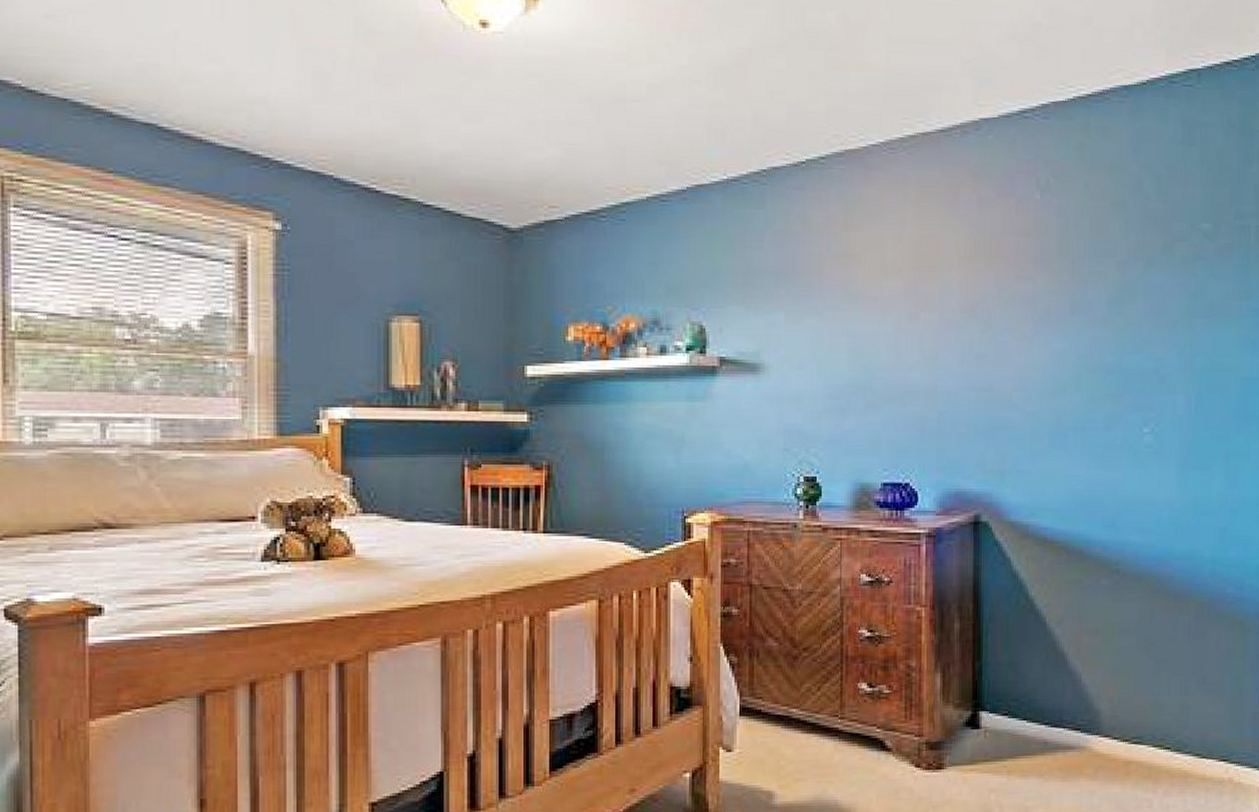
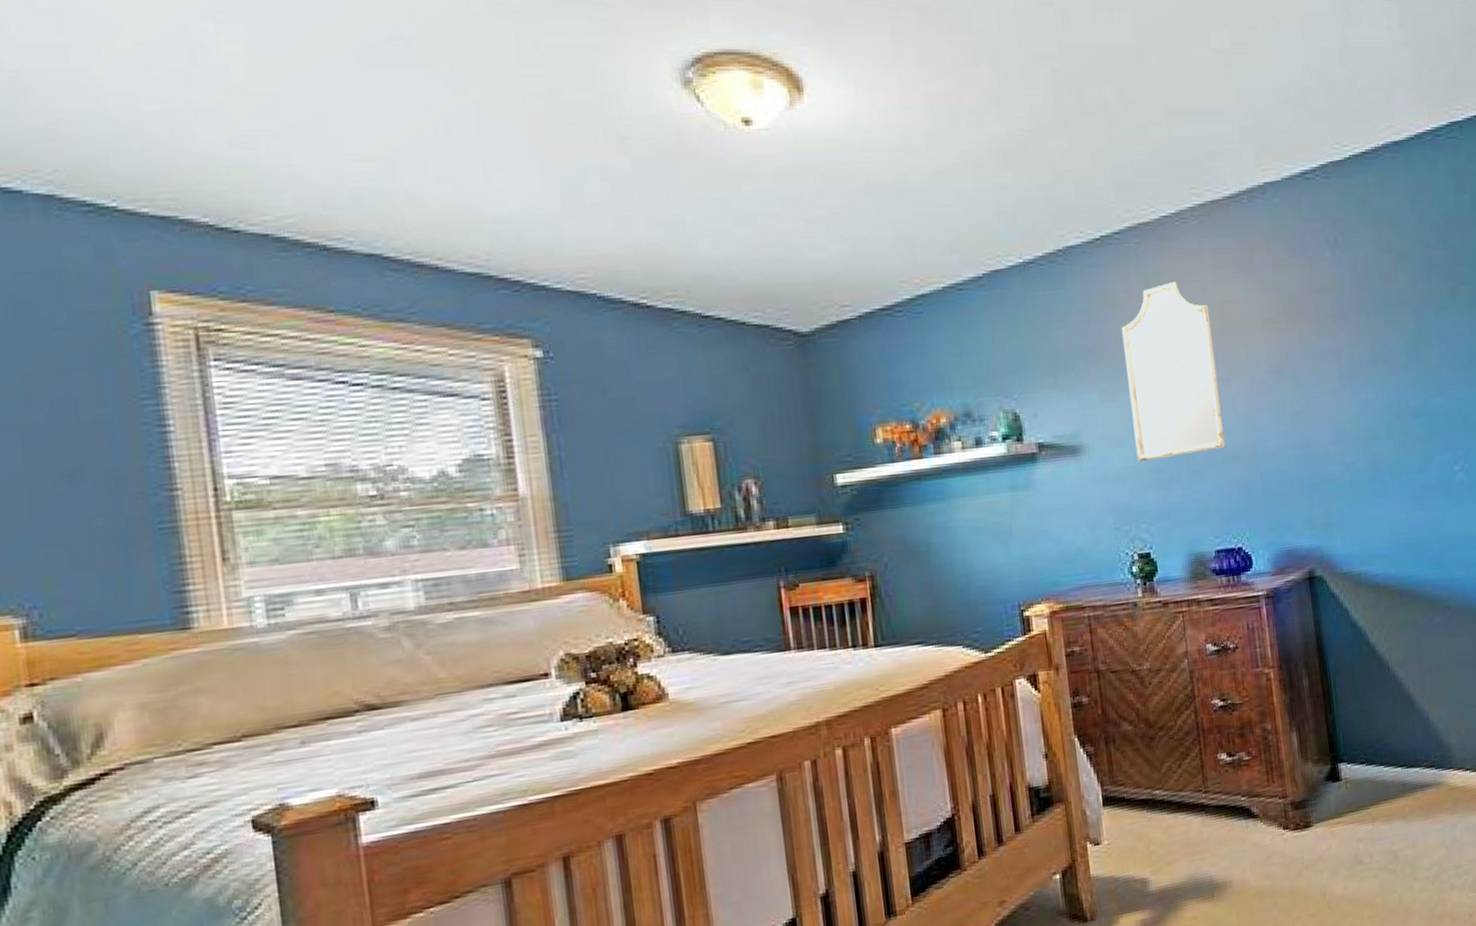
home mirror: none [815,210,907,387] -> present [1121,281,1226,463]

